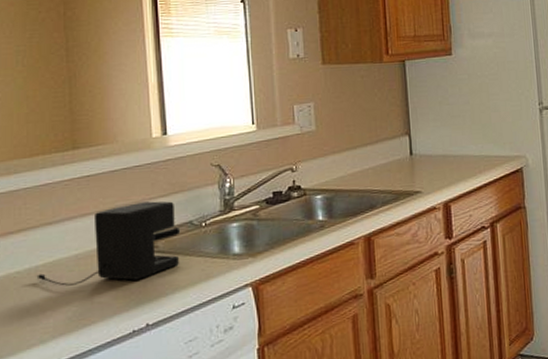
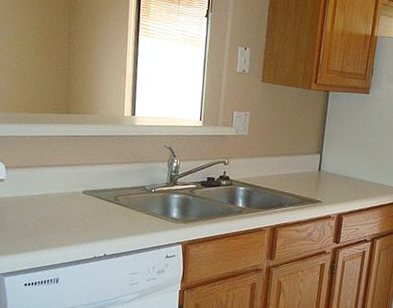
coffee maker: present [36,201,181,286] -> none [33,164,136,221]

